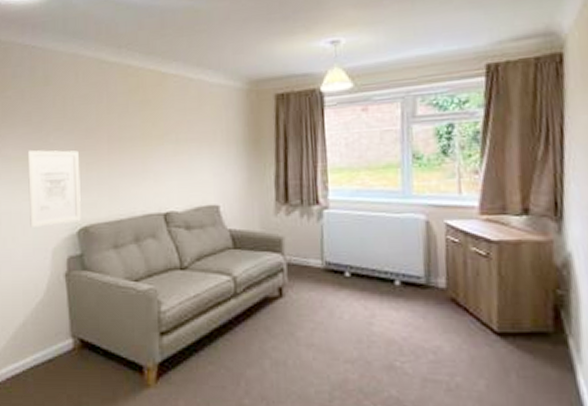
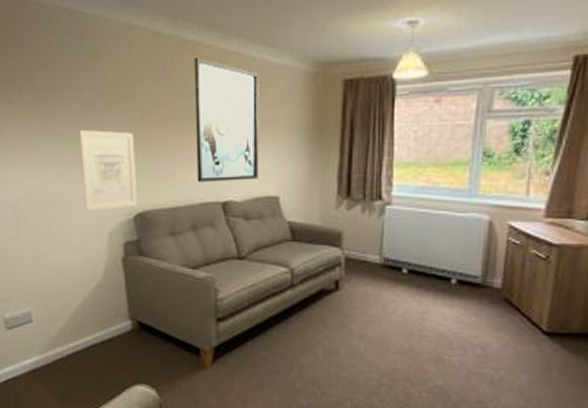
wall art: none [136,80,198,195] -> present [194,56,259,183]

